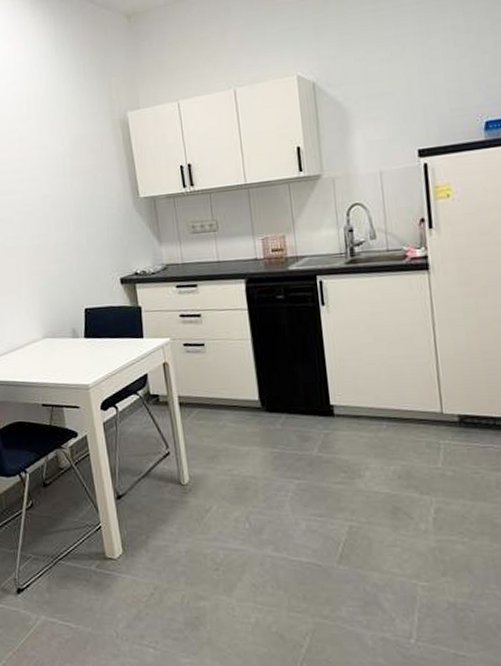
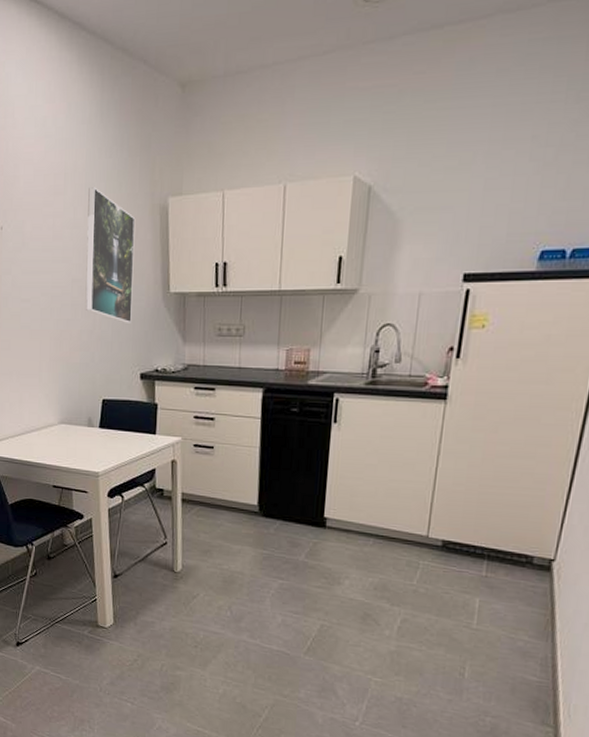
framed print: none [51,110,106,231] -> present [85,187,136,323]

